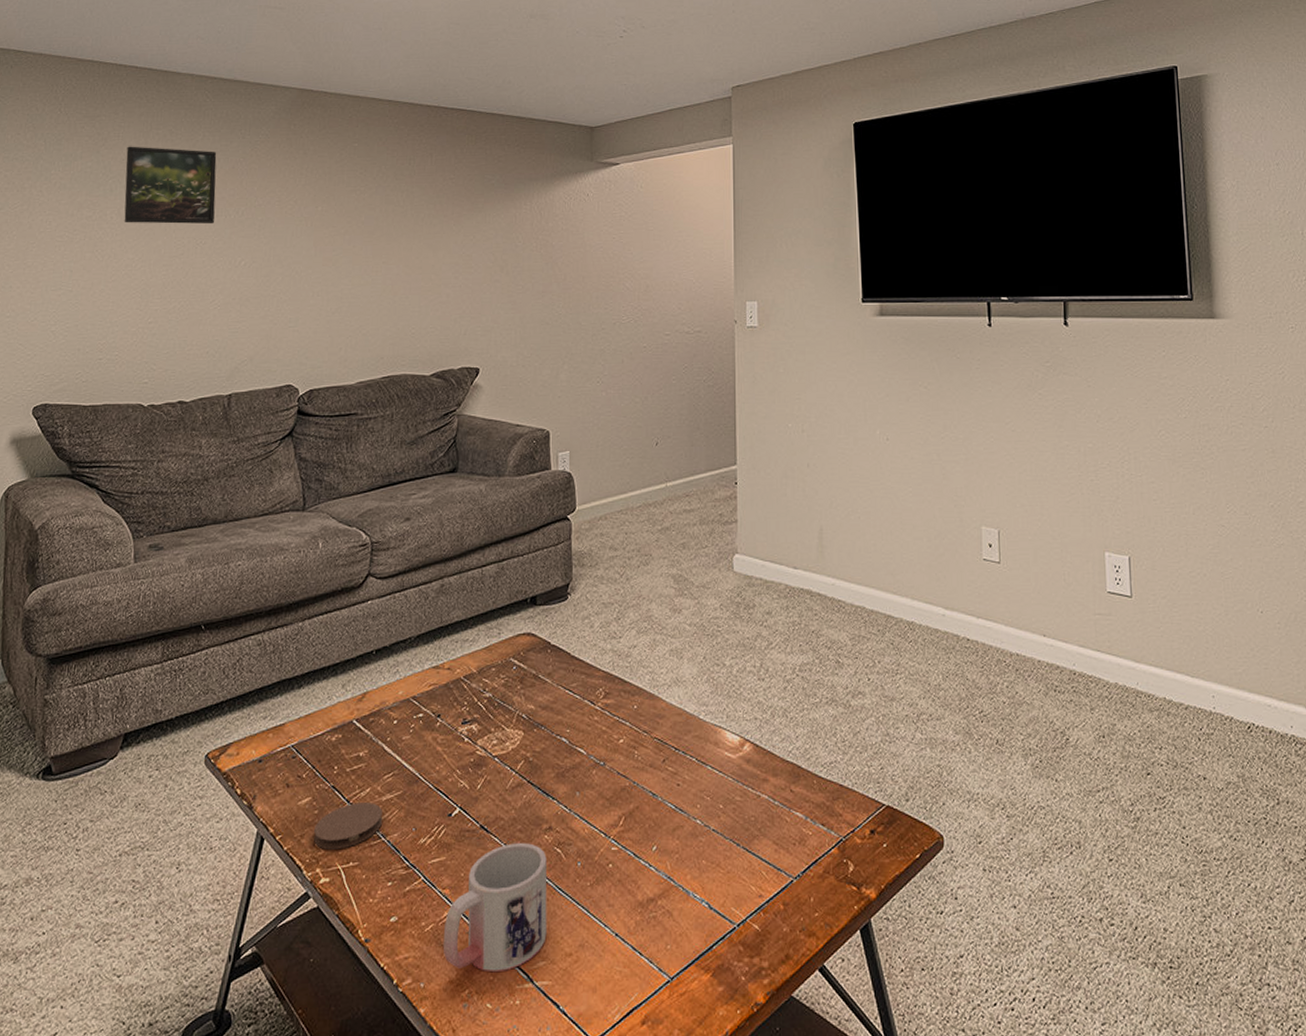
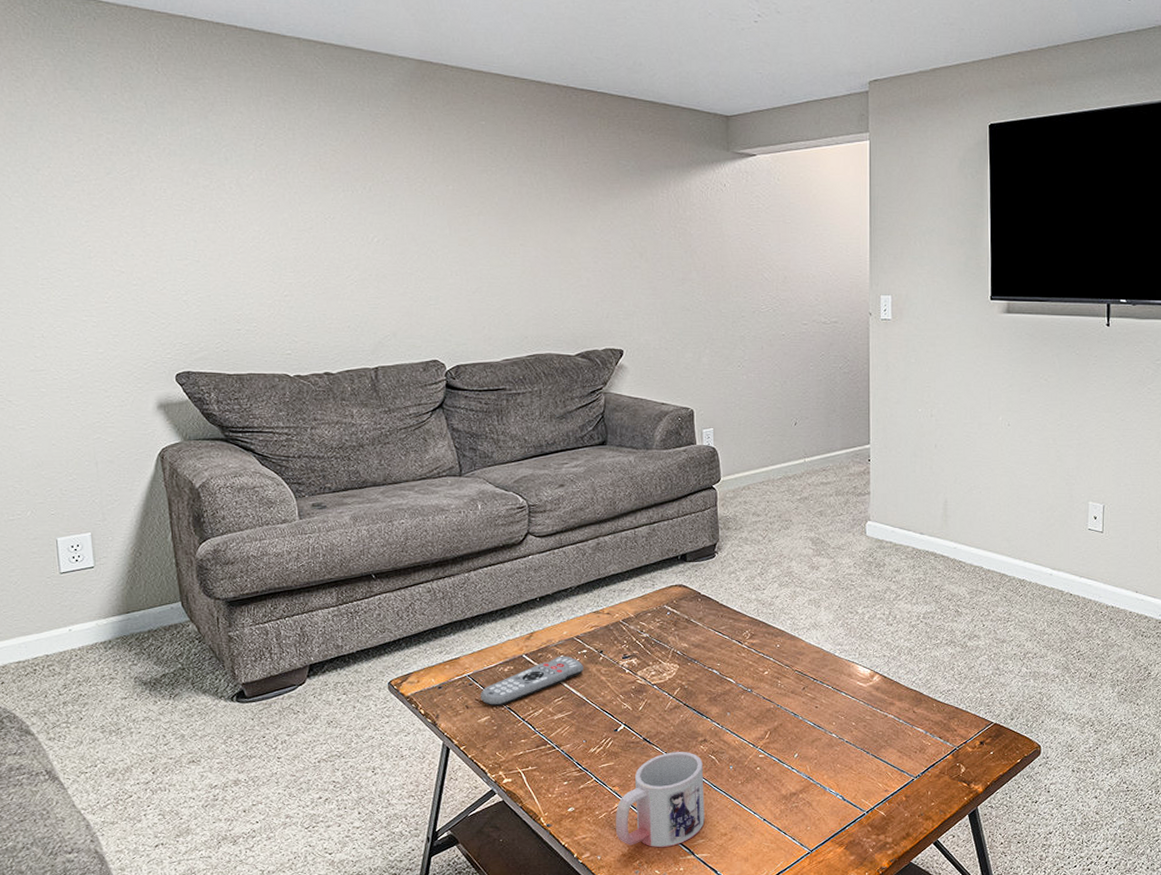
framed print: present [124,146,217,224] -> none [237,113,342,199]
remote control: none [302,721,419,784] -> present [480,656,584,706]
coaster: present [314,803,382,850] -> none [495,721,555,757]

